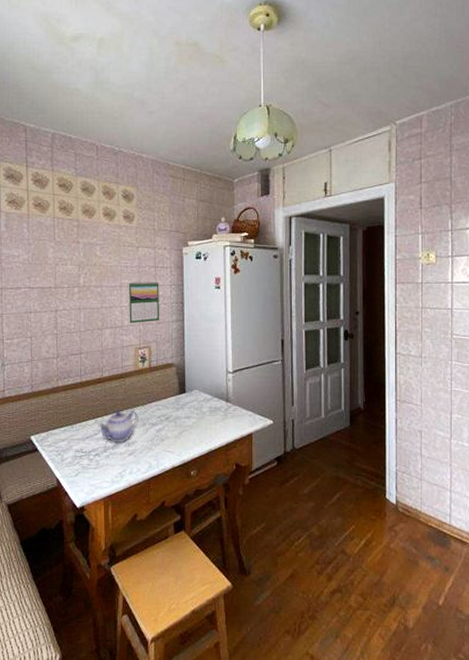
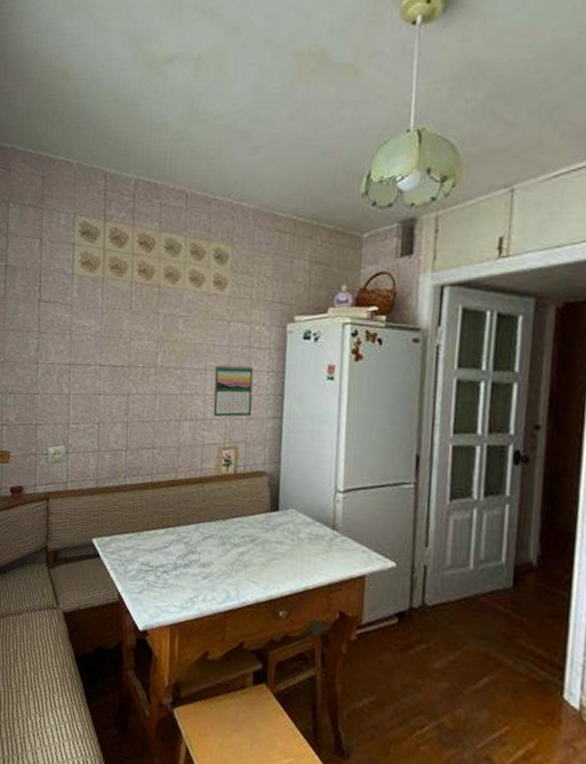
teapot: present [98,411,140,442] -> none [168,522,219,562]

